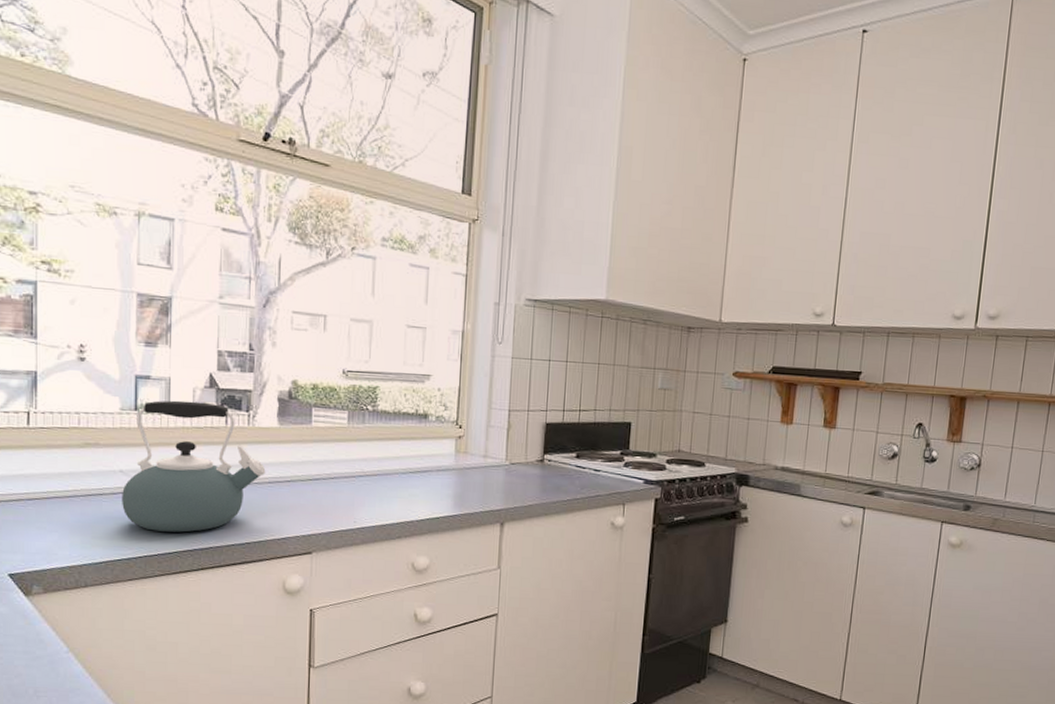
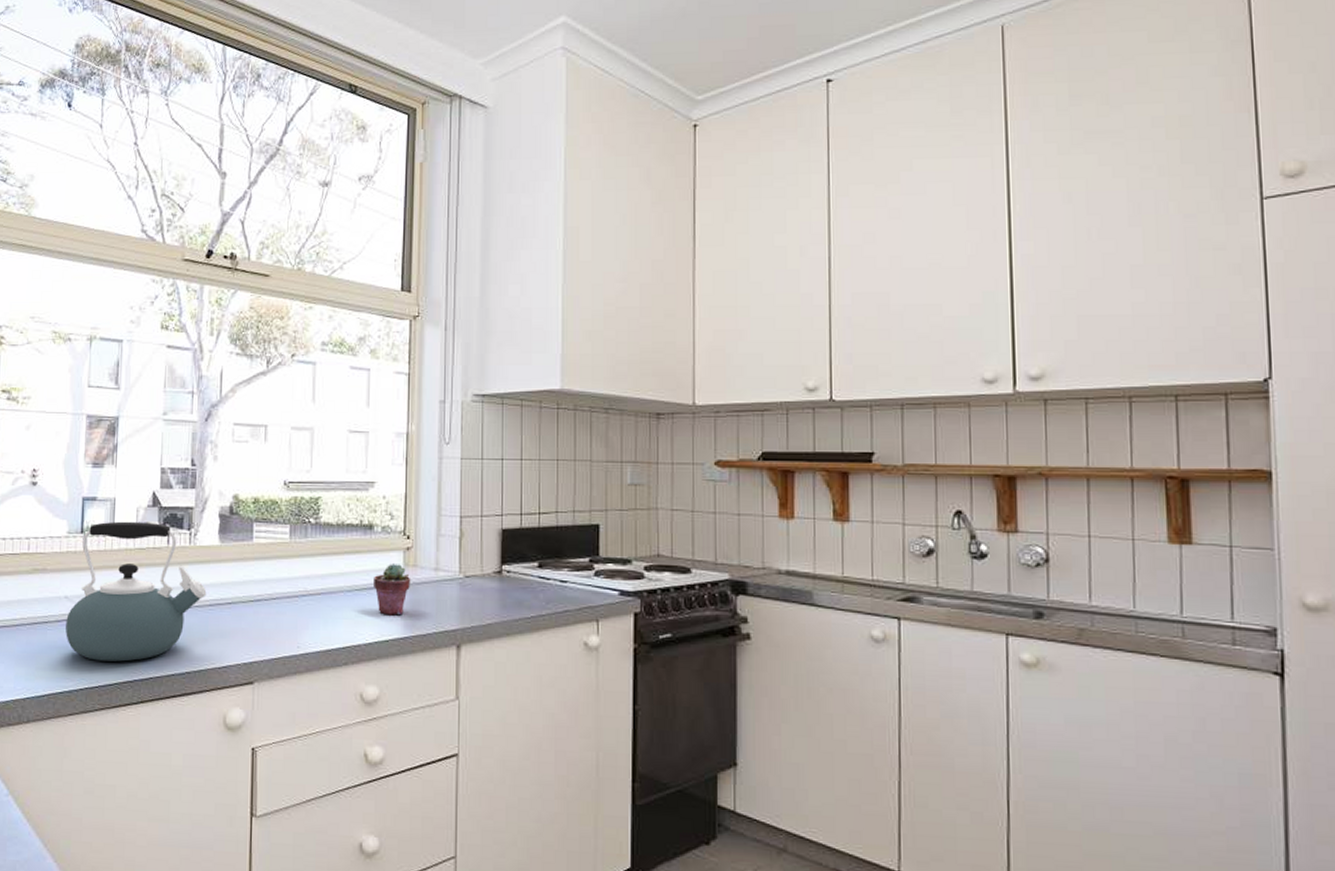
potted succulent: none [427,449,462,496] -> present [374,562,411,616]

